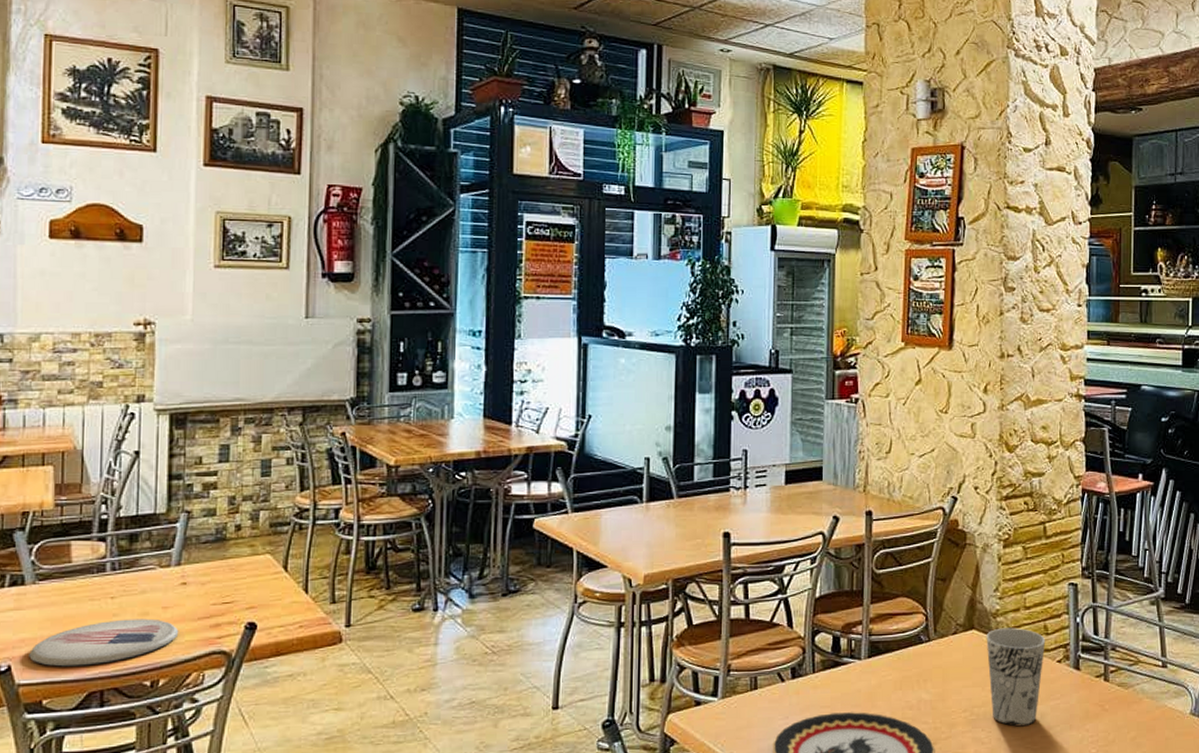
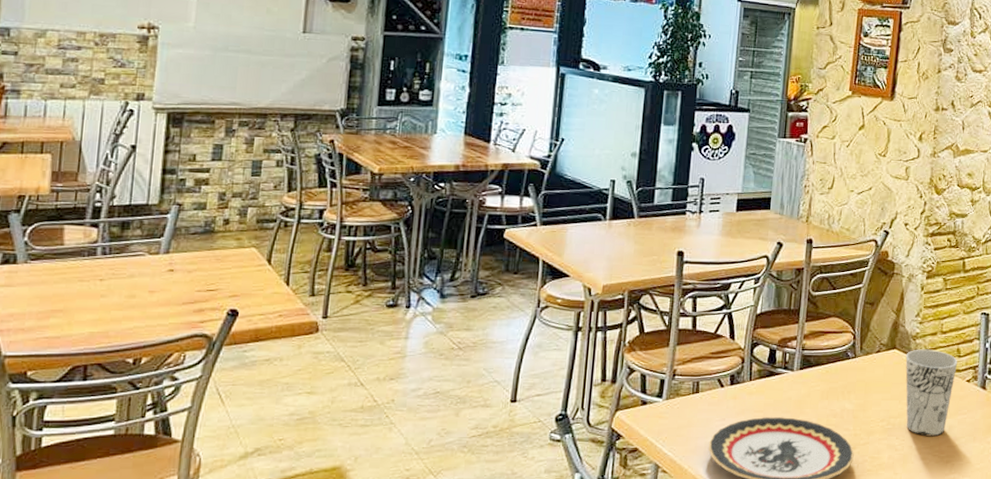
plate: present [29,618,179,667] -> none [17,300,164,342]

